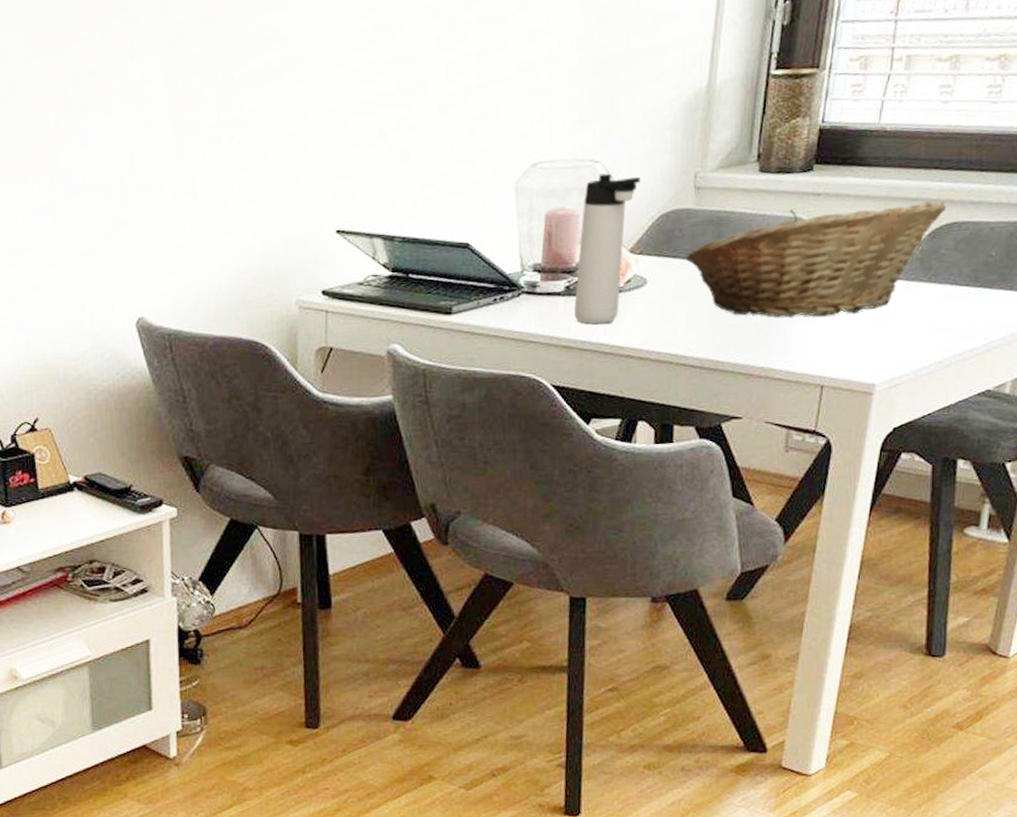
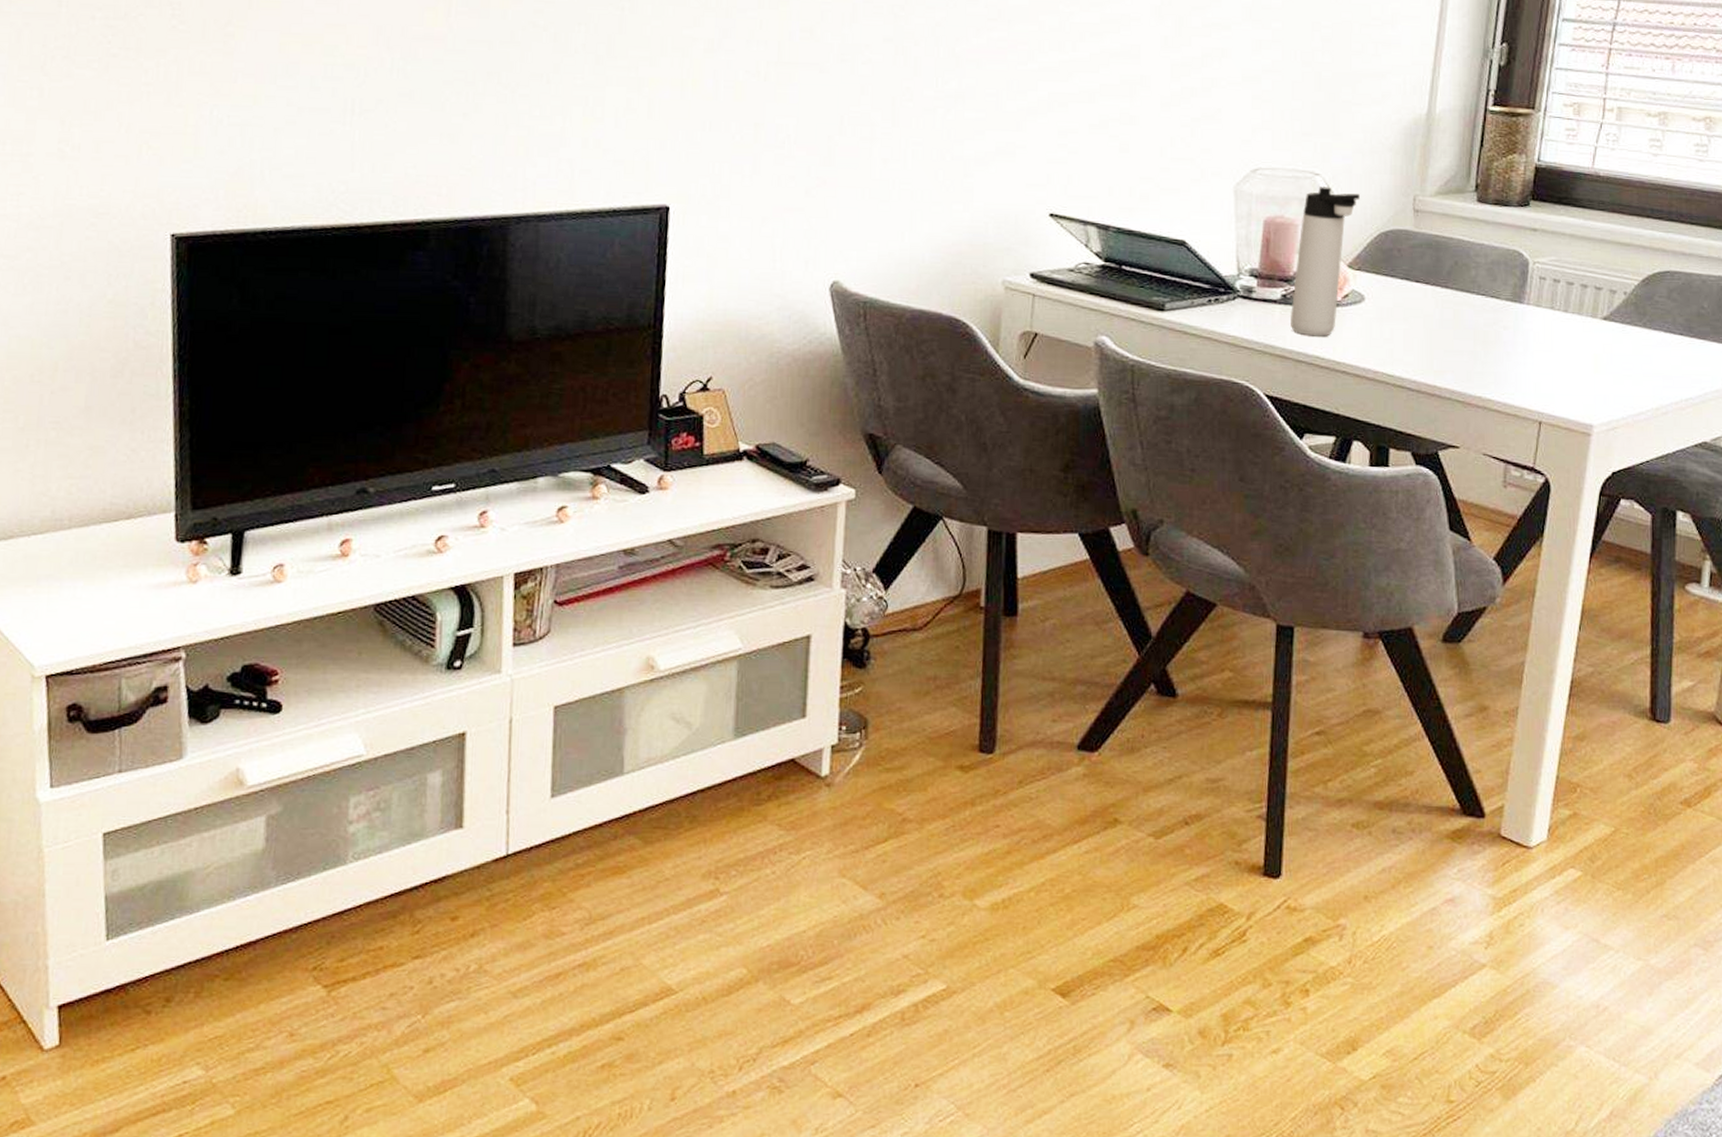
fruit basket: present [686,200,947,317] -> none [1404,240,1659,351]

